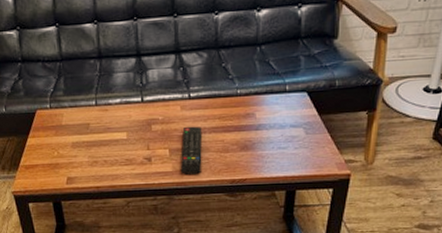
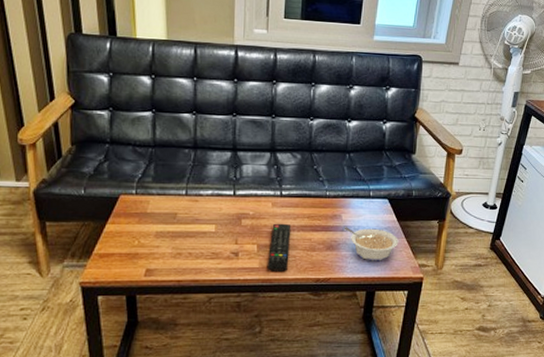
legume: none [259,125,321,160] -> present [345,227,399,261]

